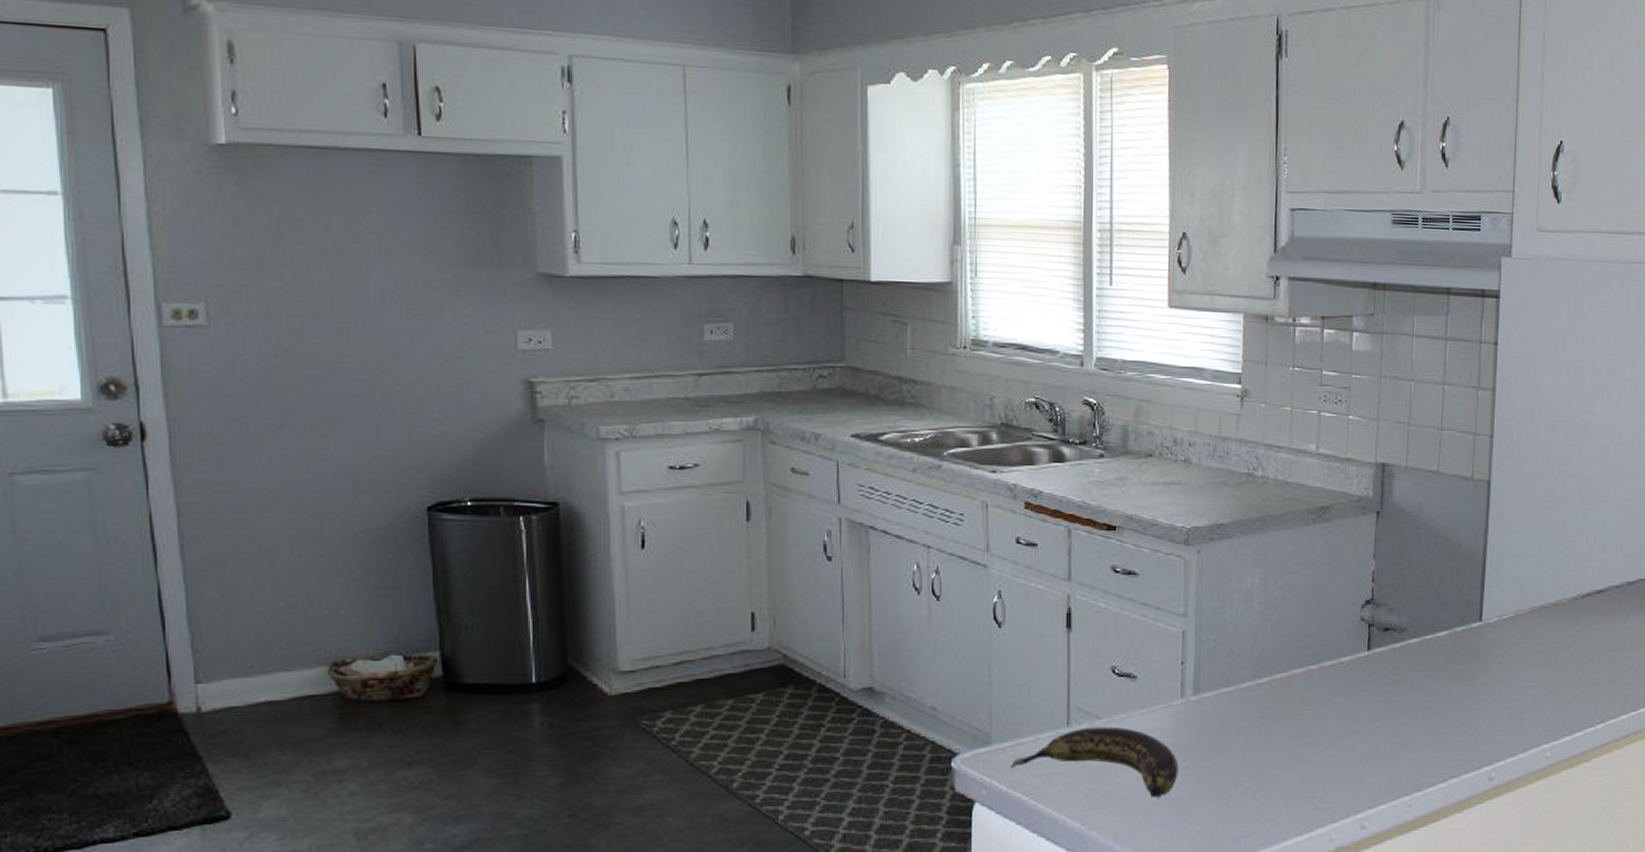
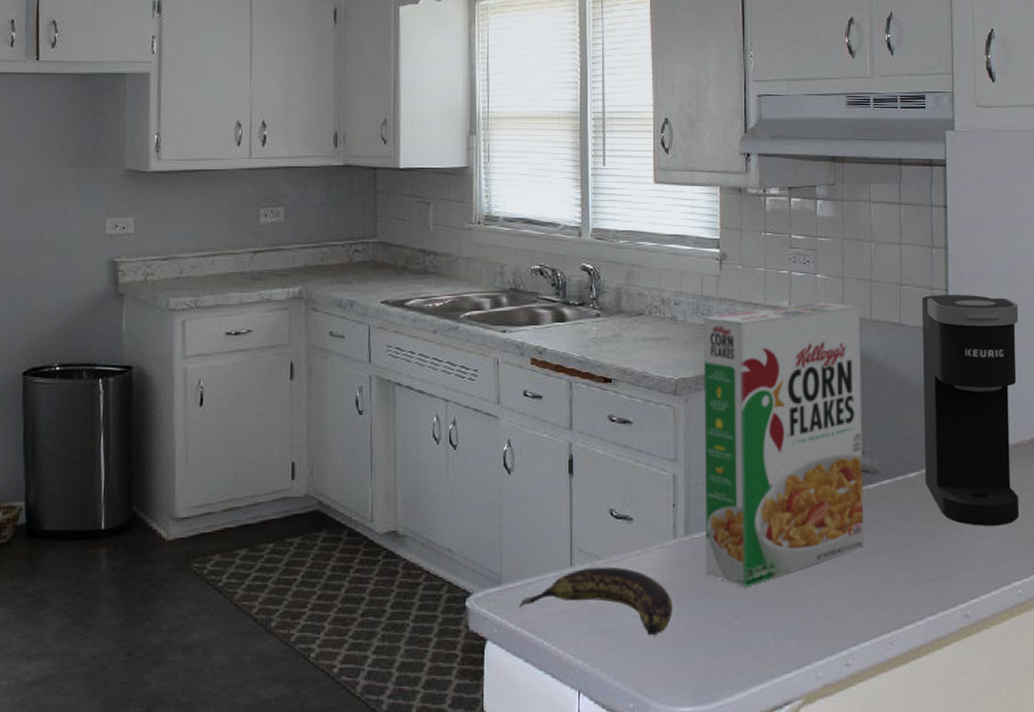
cereal box: none [1215,446,1395,749] -> present [703,302,864,588]
coffee maker: none [1456,440,1569,687] -> present [921,294,1020,526]

